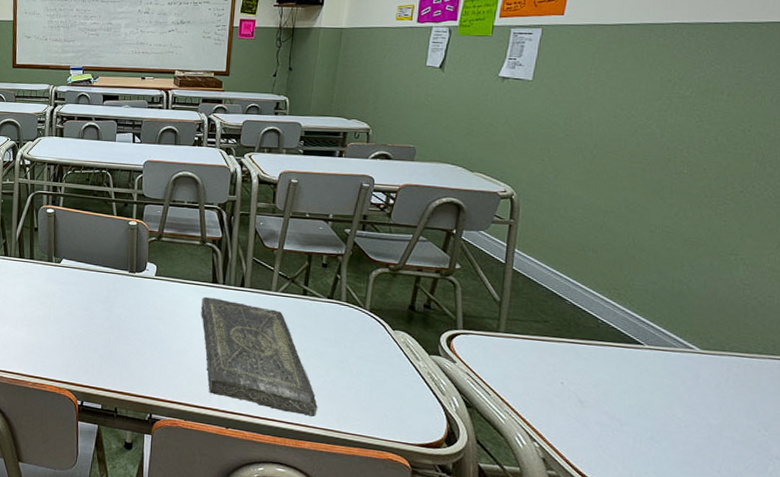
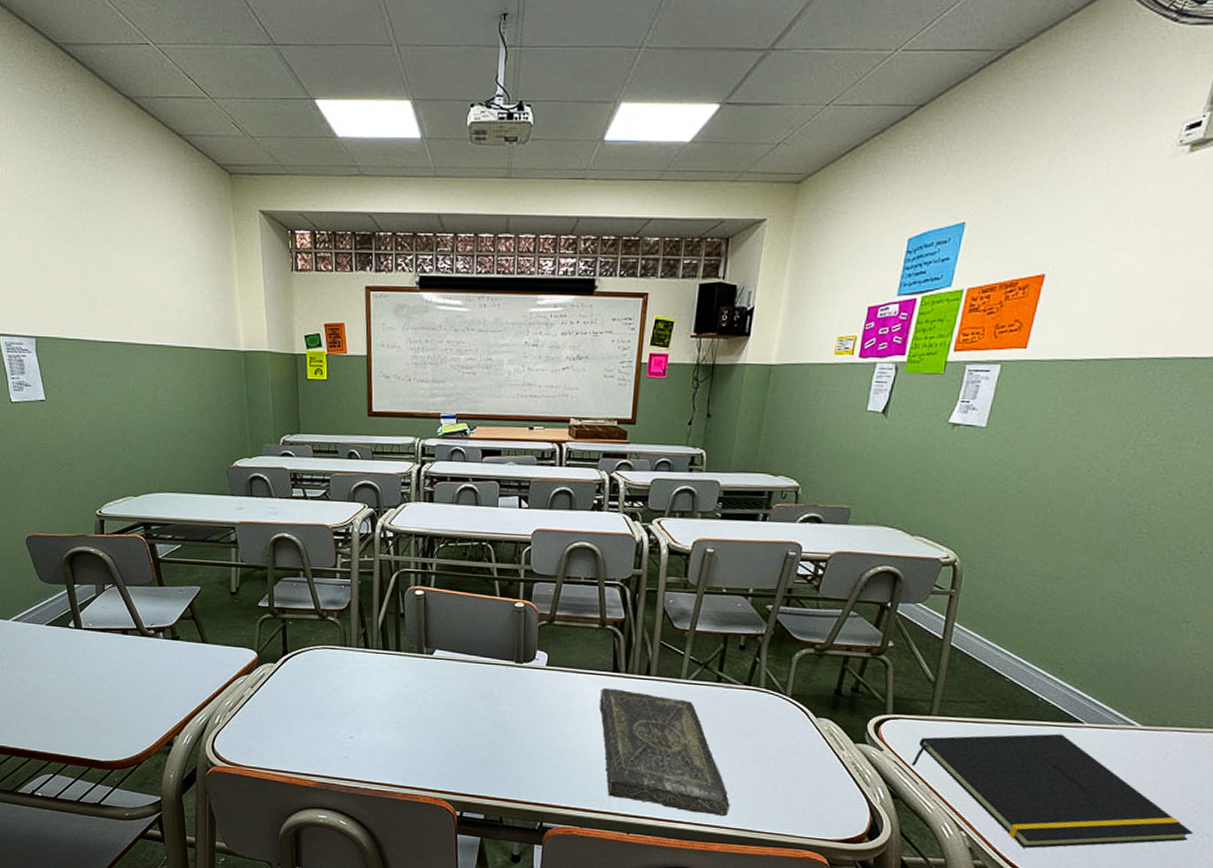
notepad: none [482,352,763,463] -> present [911,733,1194,849]

